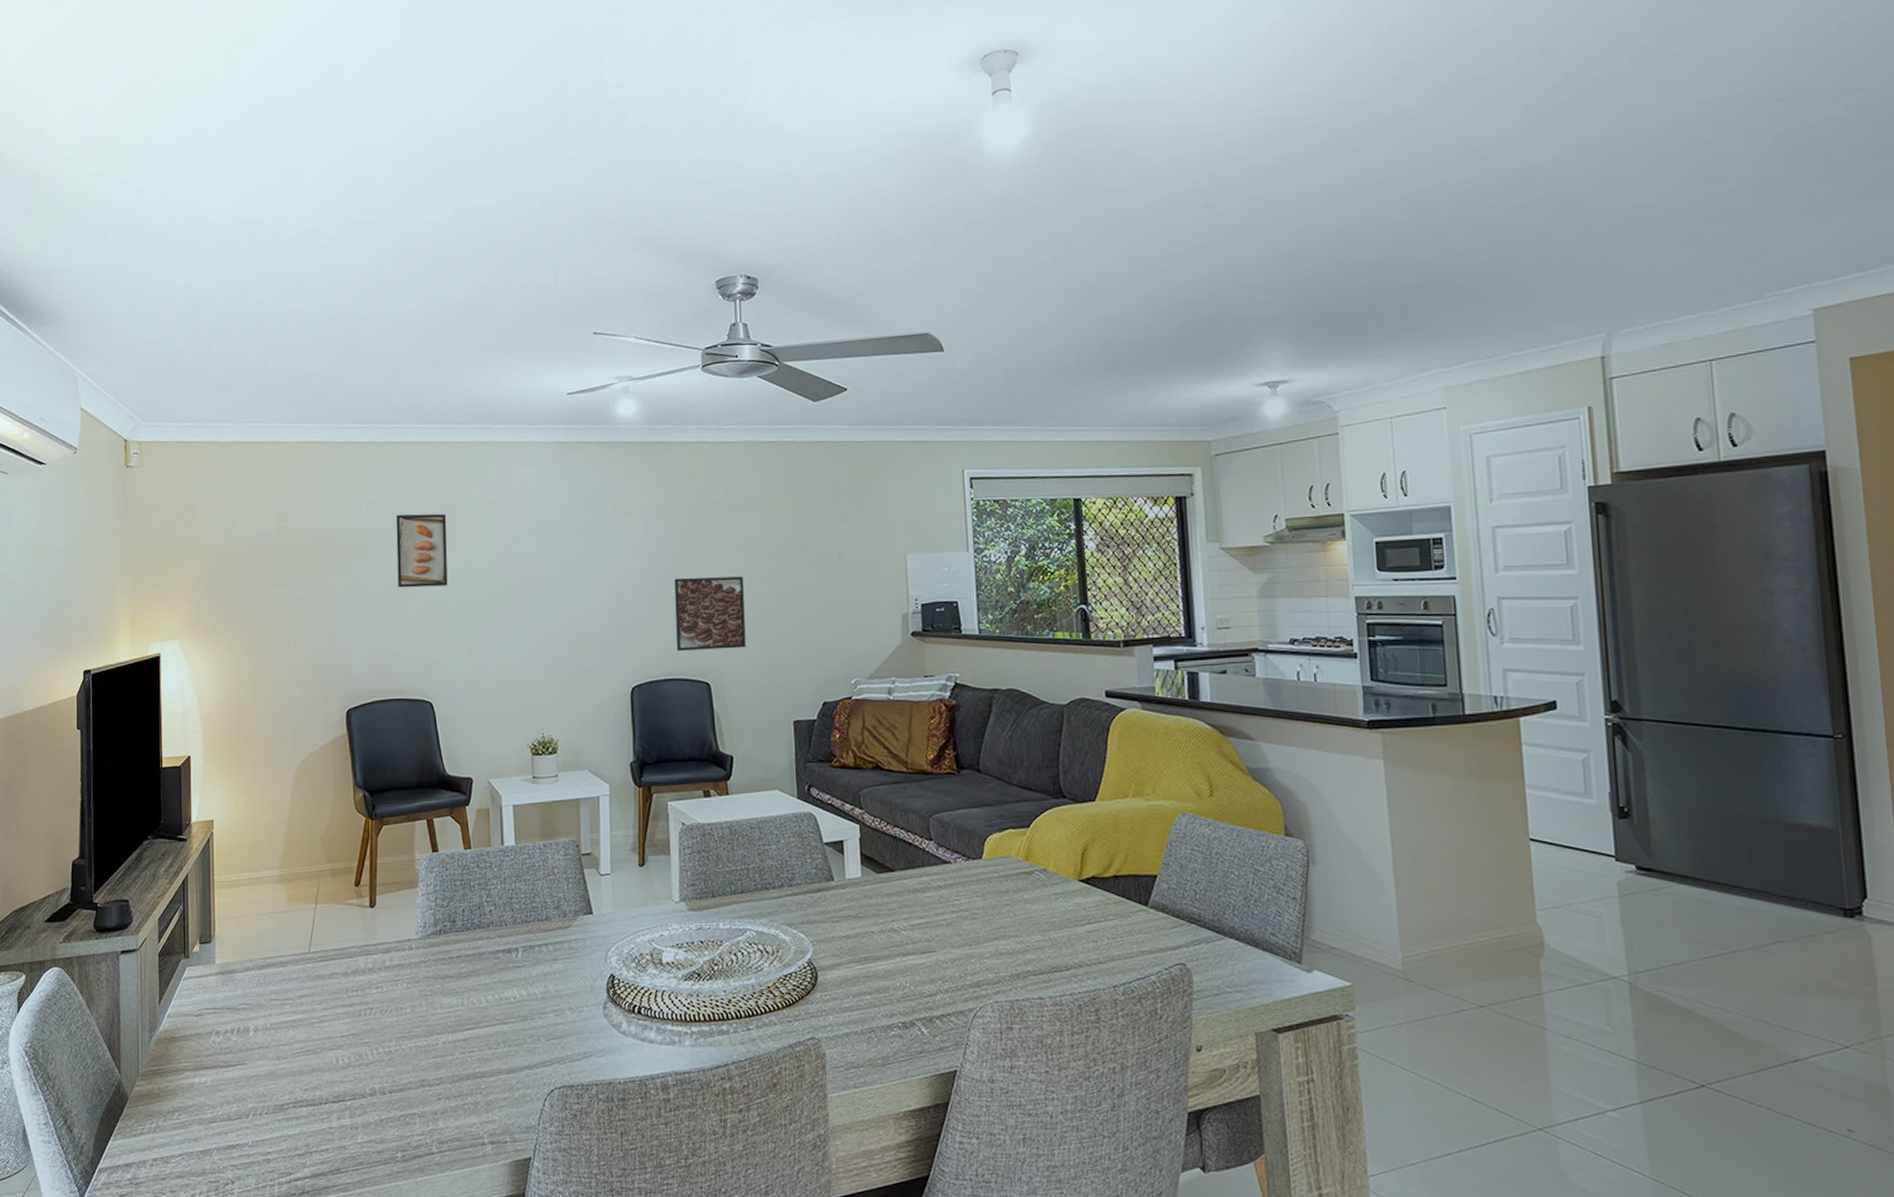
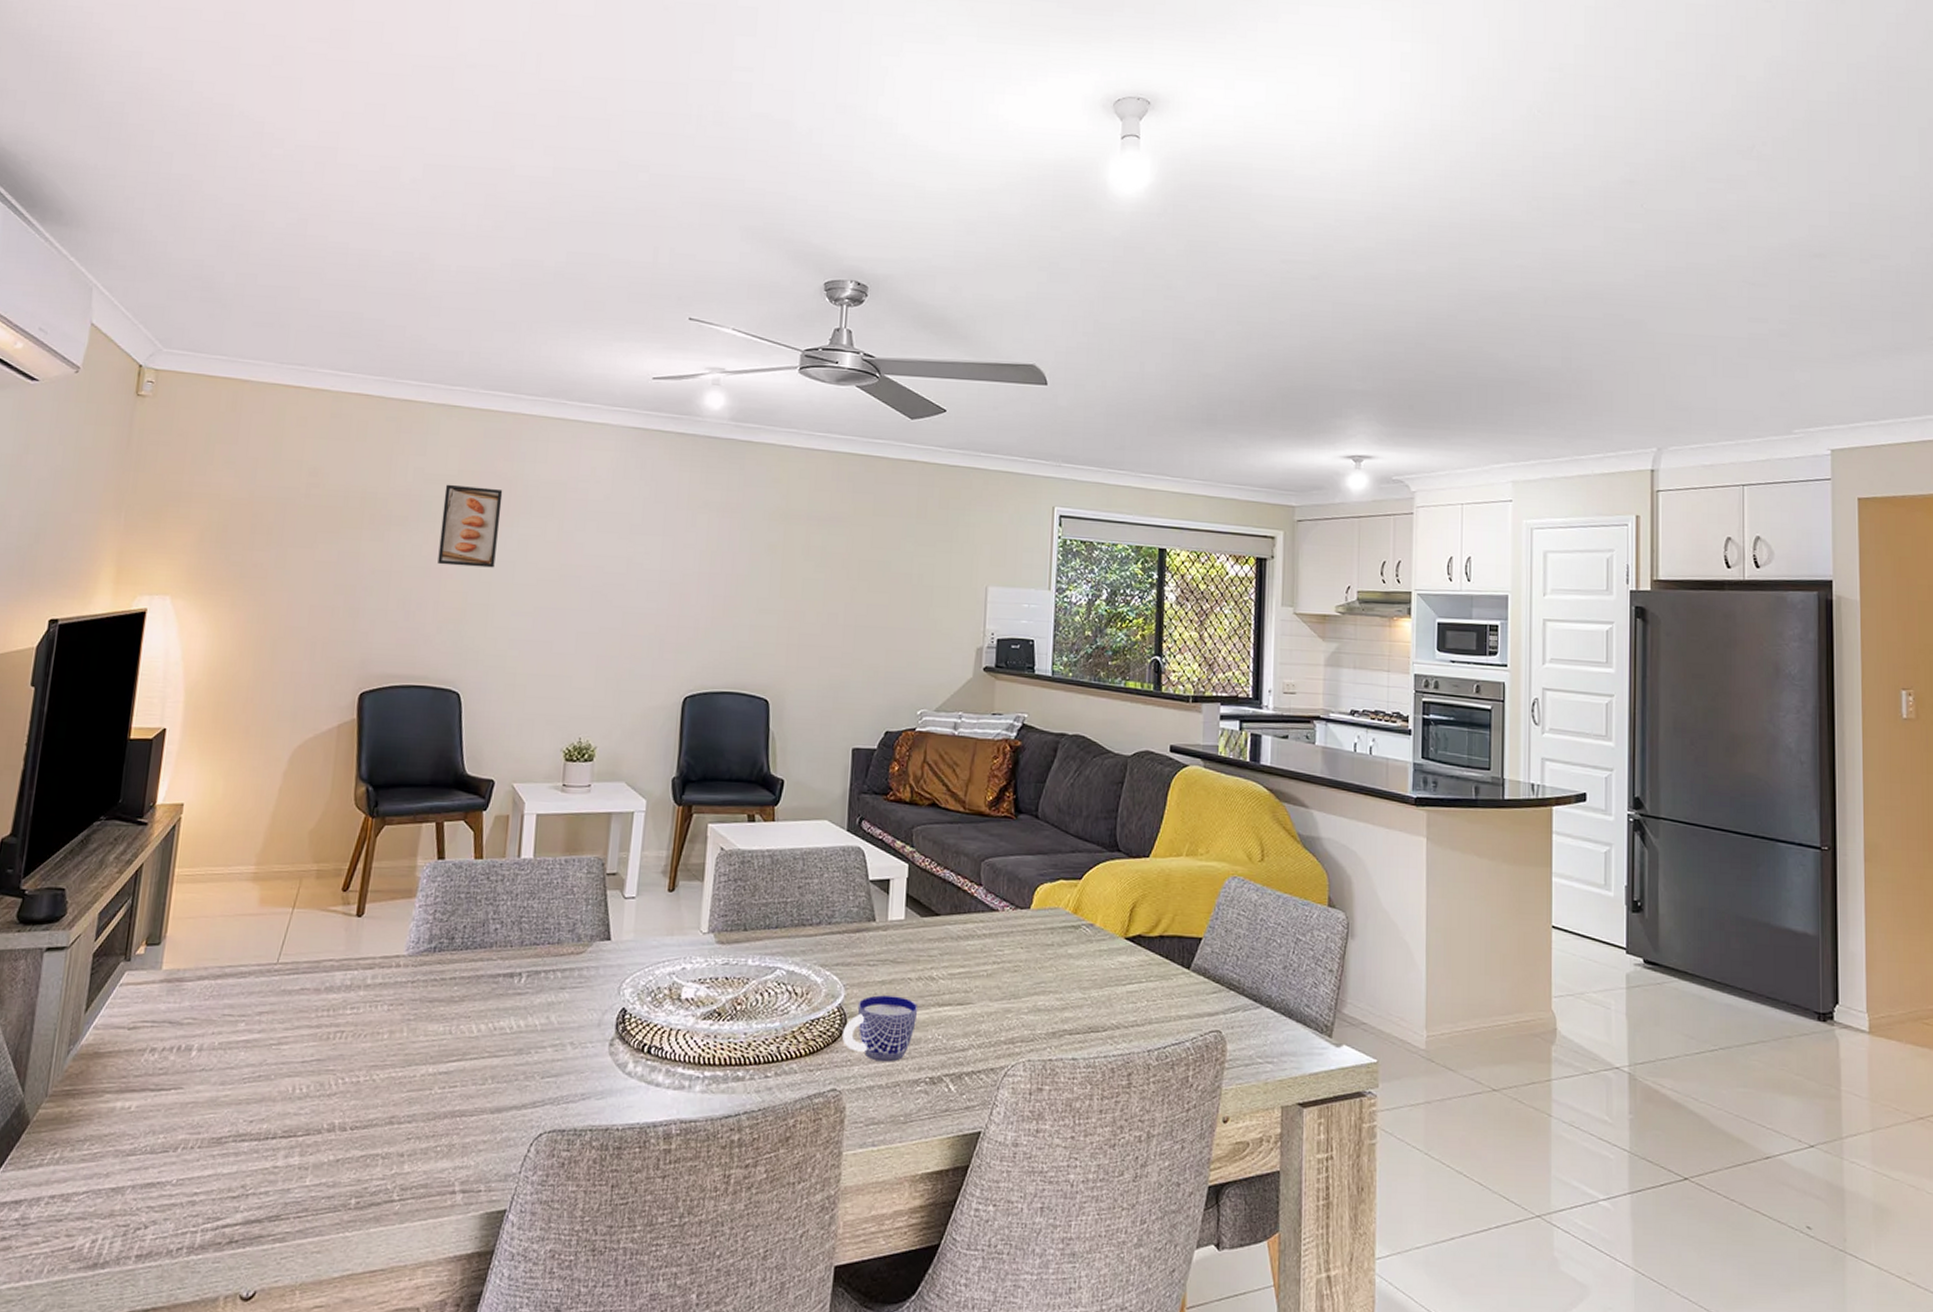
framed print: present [674,576,746,651] -> none [737,585,818,667]
cup: none [815,949,884,1010] -> present [843,995,918,1062]

